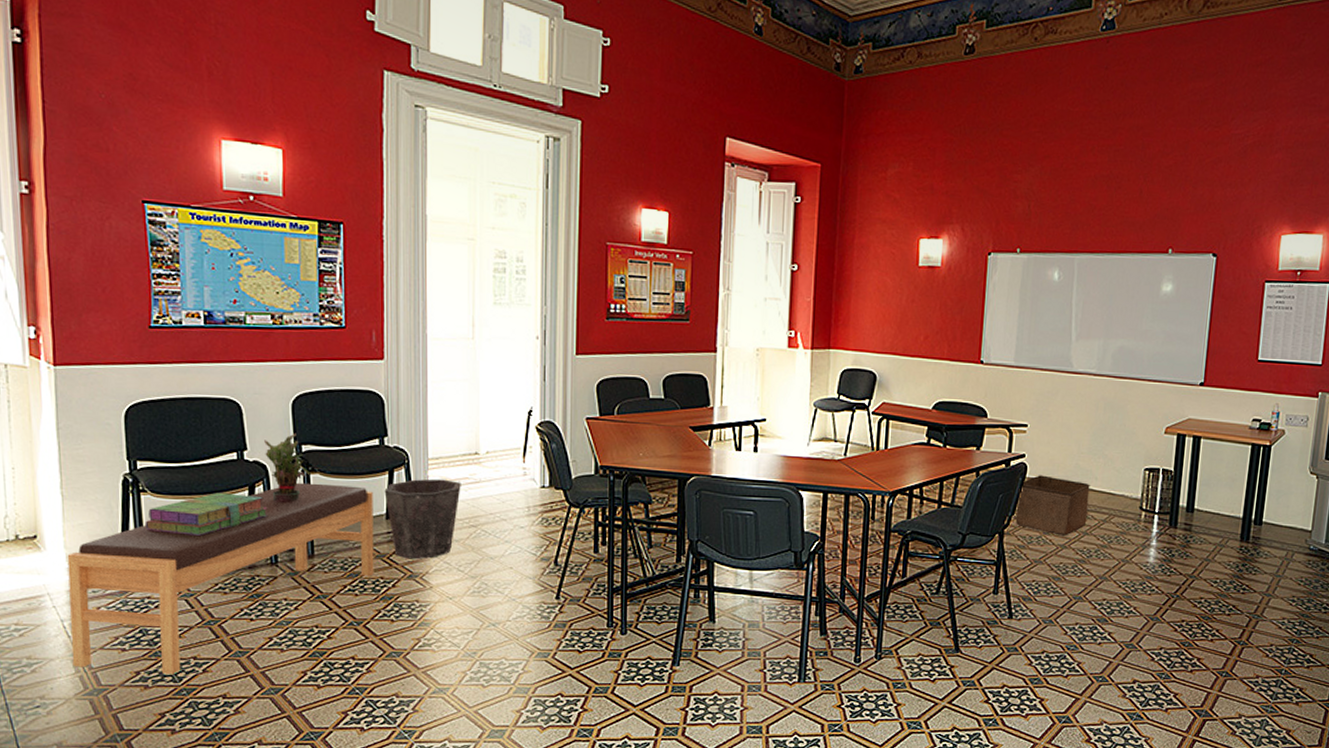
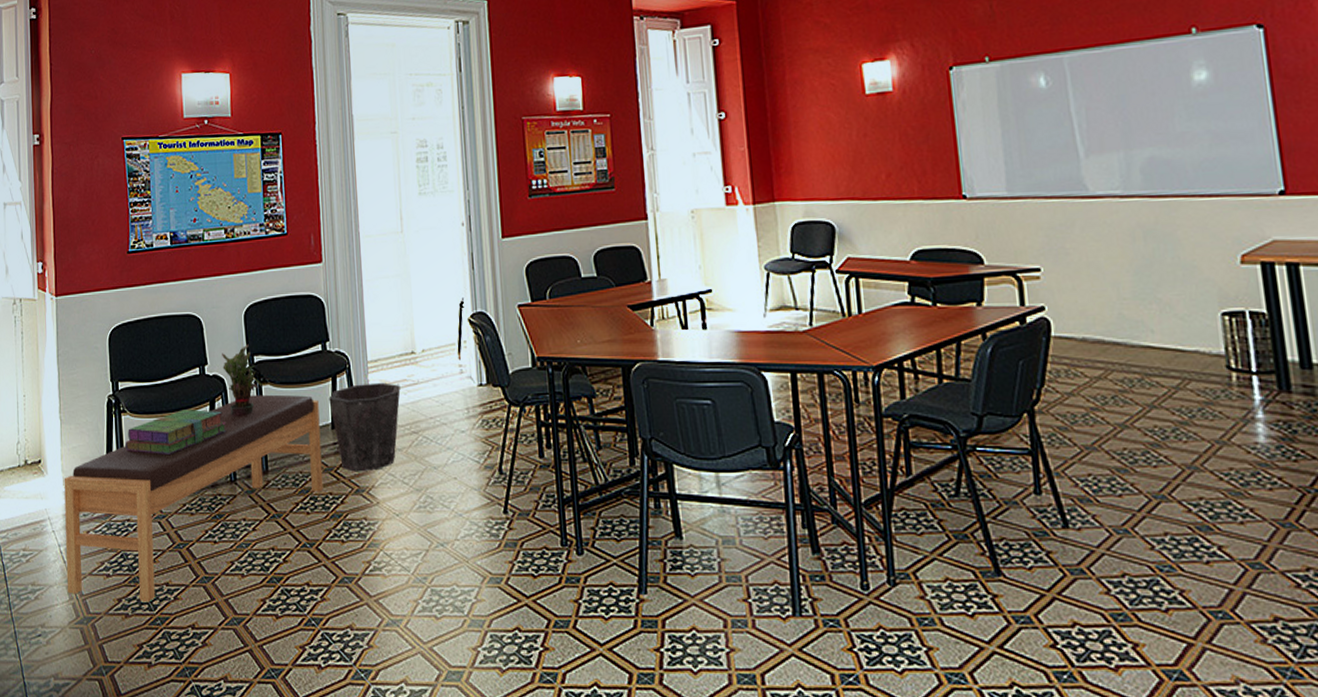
storage bin: present [1015,475,1090,536] -> none [1044,332,1151,411]

